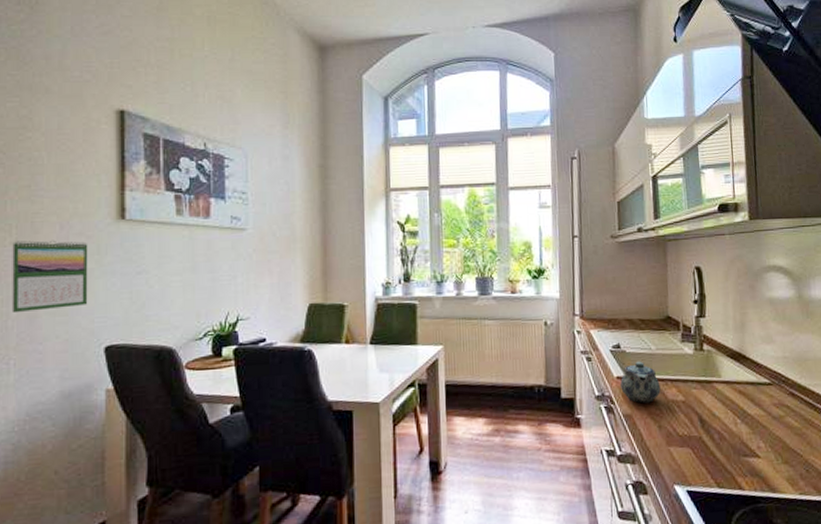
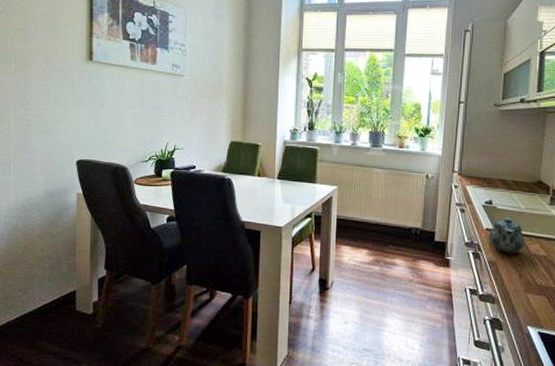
calendar: present [11,240,88,314] -> none [12,73,66,129]

